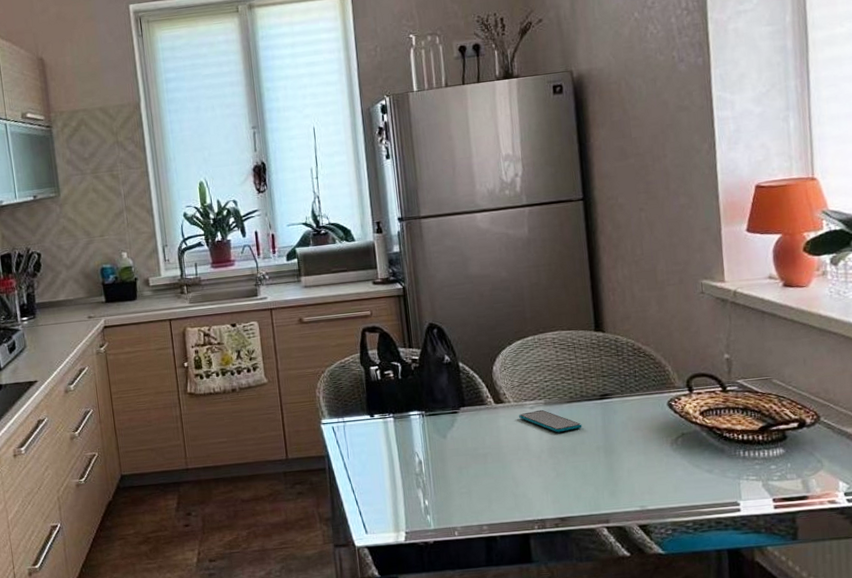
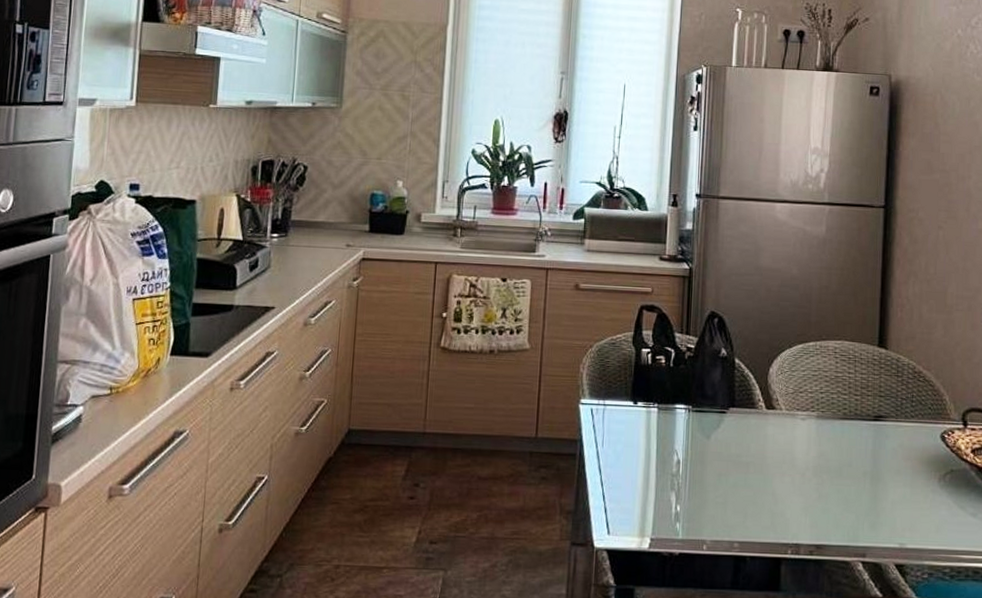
smartphone: present [519,409,582,433] -> none [789,422,852,451]

